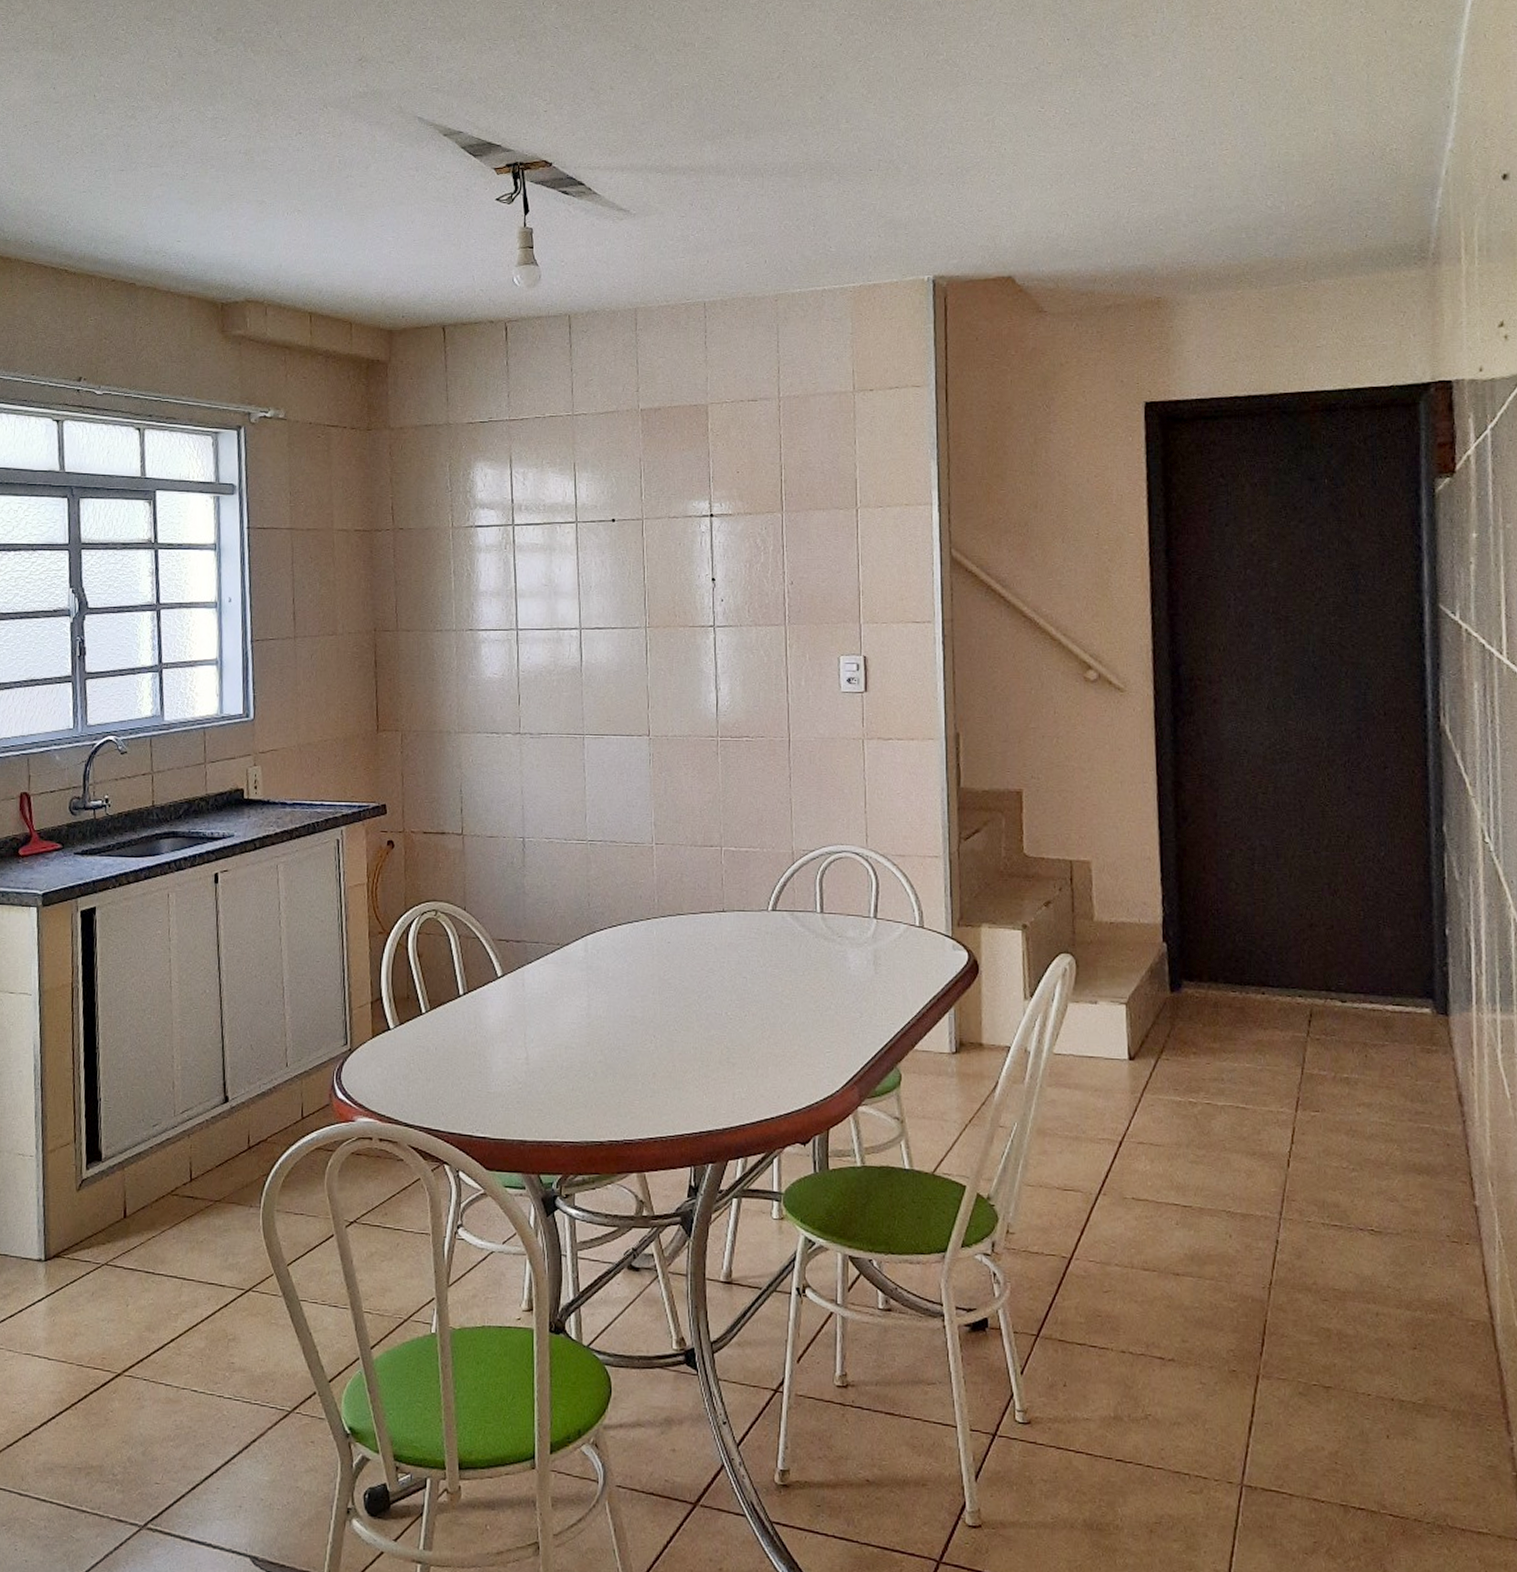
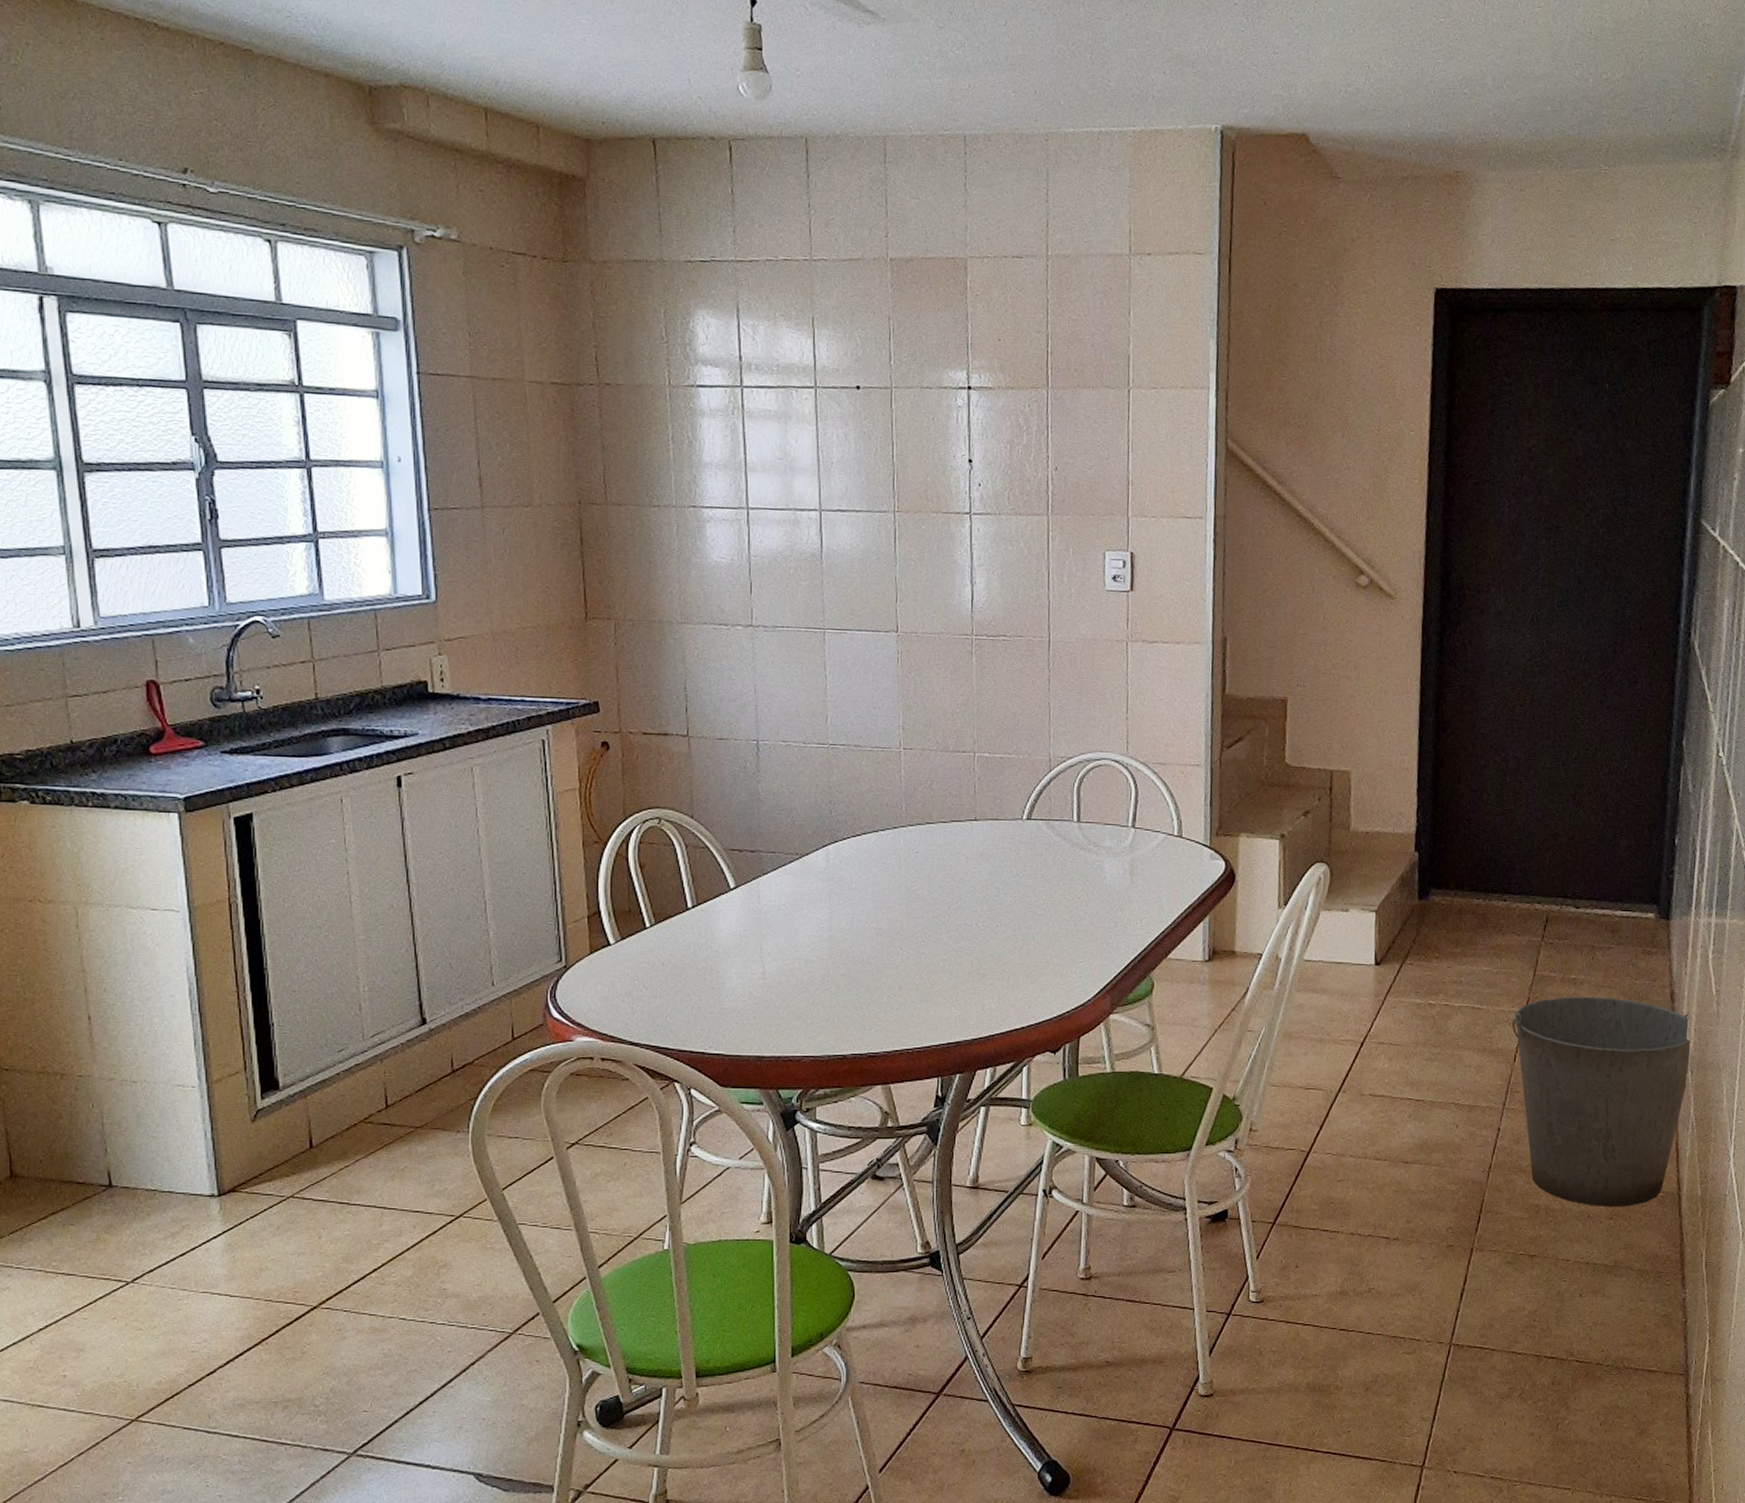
bucket: none [1281,1097,1490,1336] -> present [1511,996,1691,1206]

